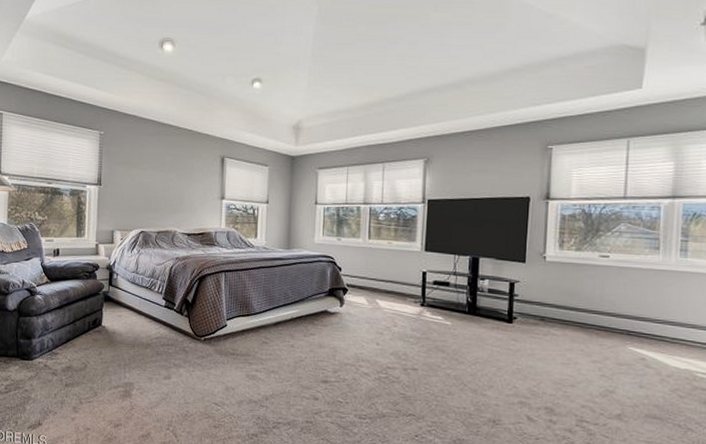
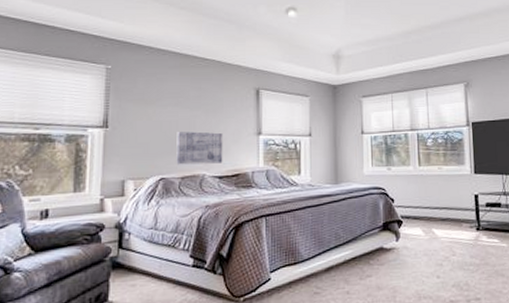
wall art: none [153,191,192,222] -> present [176,131,223,165]

